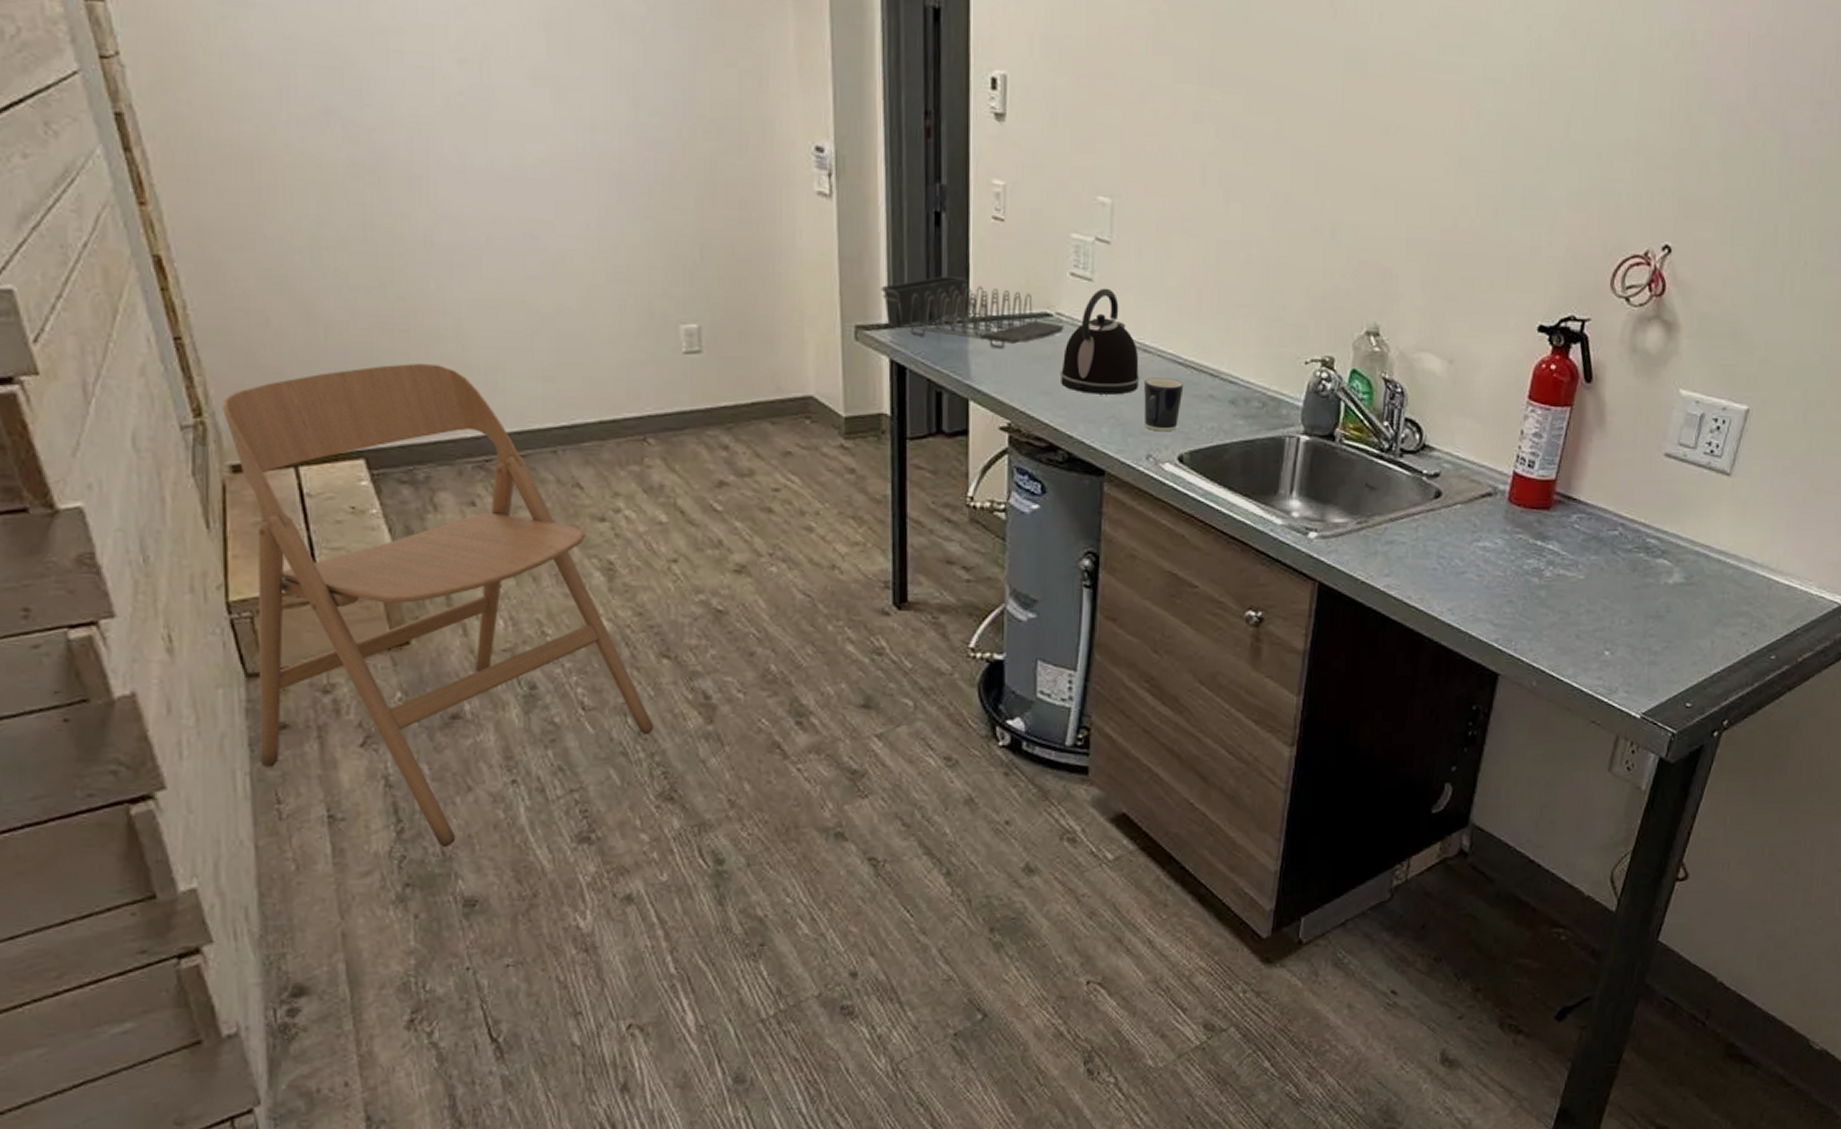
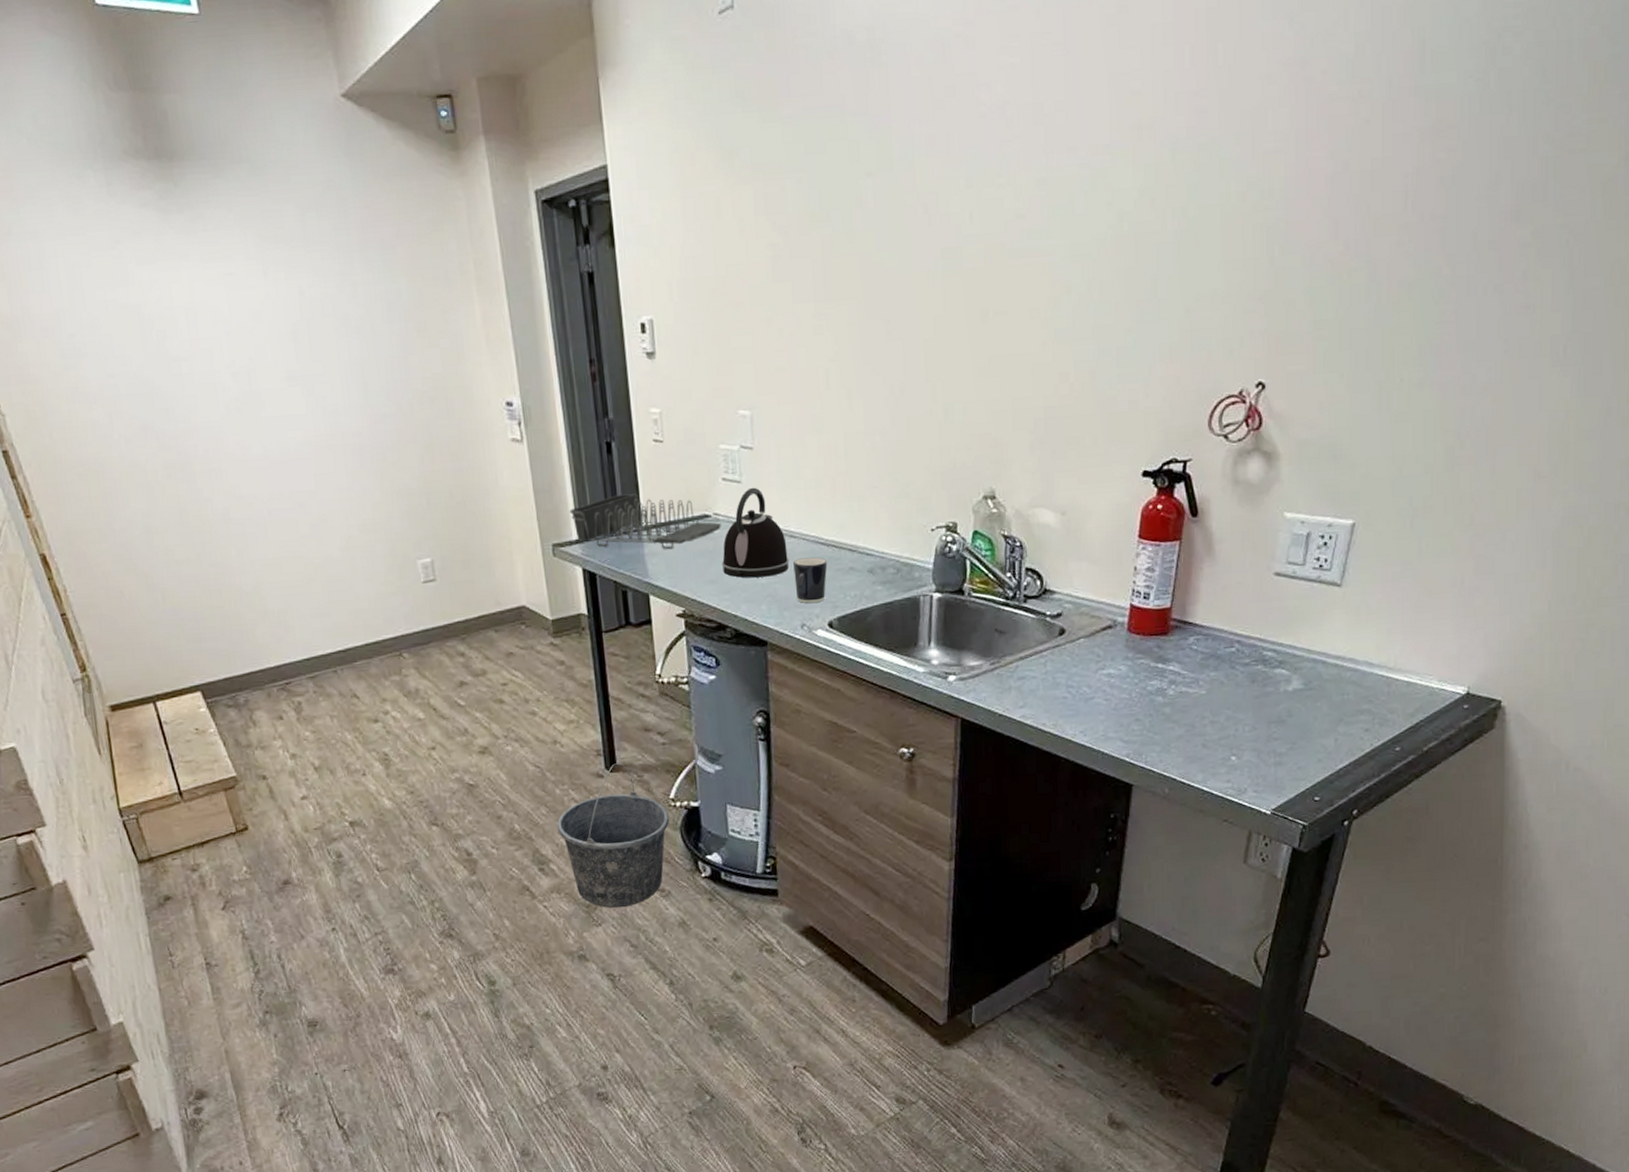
folding chair: present [222,363,654,848] -> none [99,613,432,983]
bucket: none [824,599,967,777] -> present [556,763,670,909]

